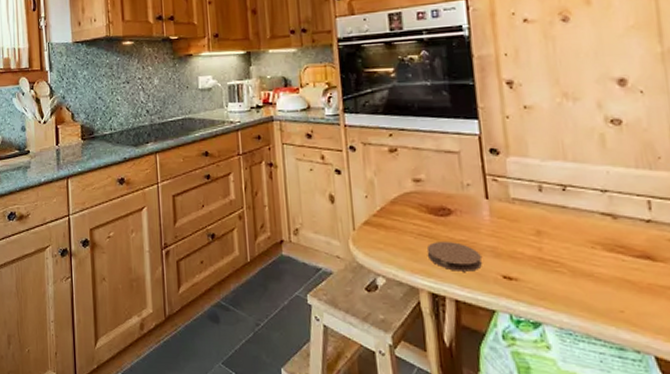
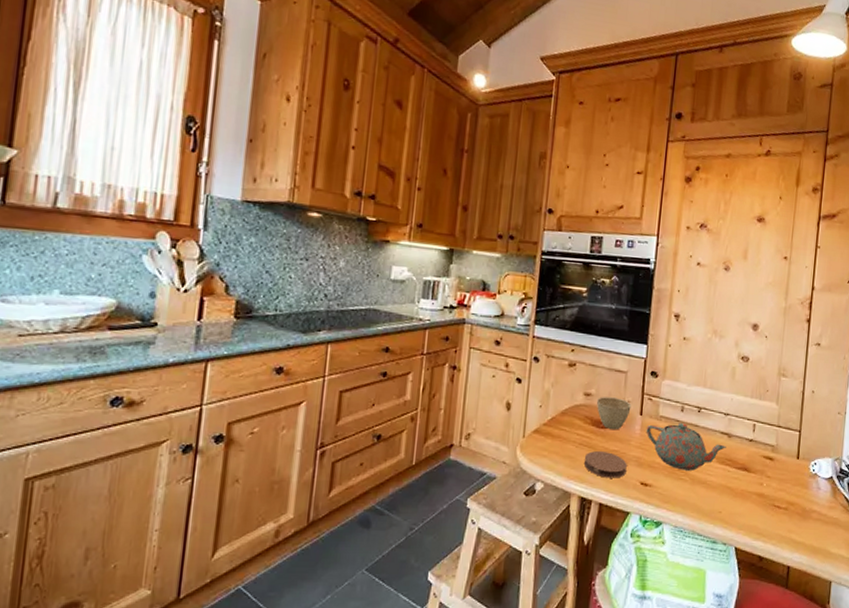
cup: none [428,181,473,218] -> present [596,397,631,430]
teapot: none [496,205,613,261] -> present [646,423,727,471]

